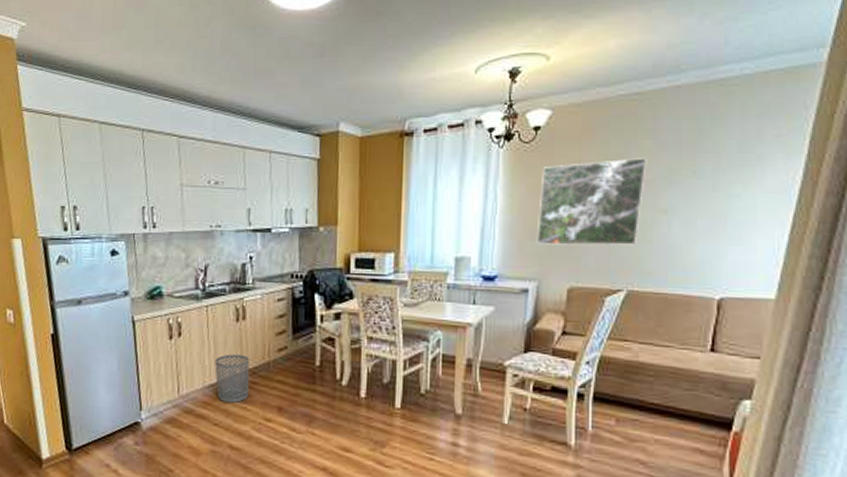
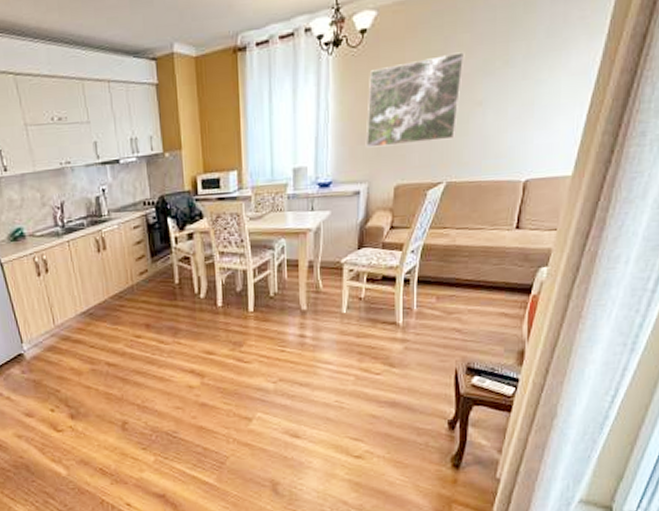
waste bin: present [215,354,250,403] -> none [83,282,119,326]

